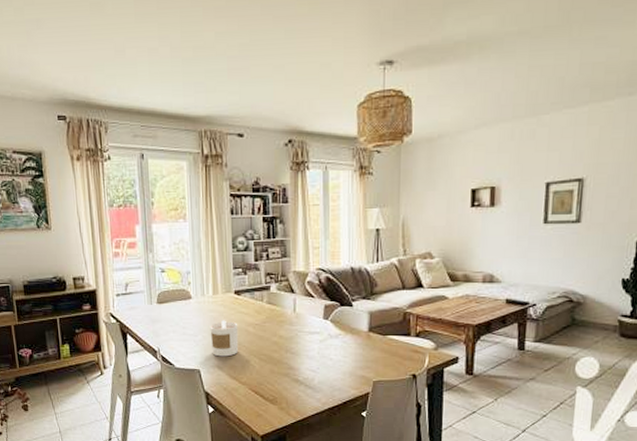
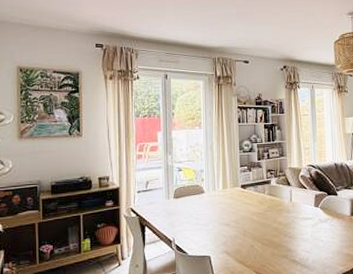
candle: present [210,320,239,357] -> none [219,211,245,243]

